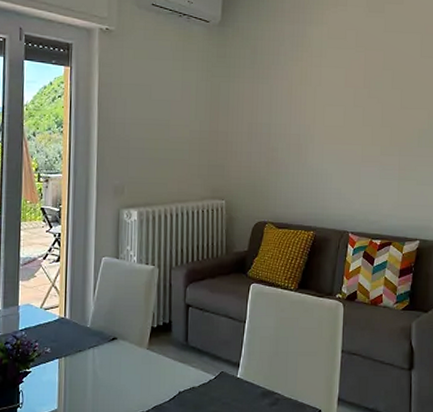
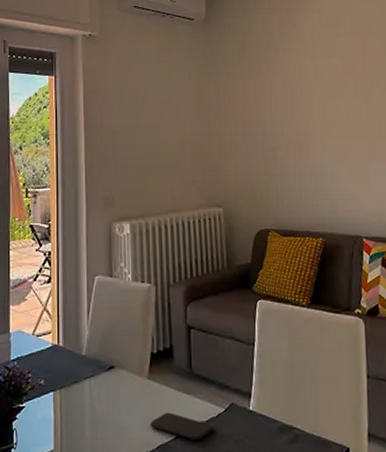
smartphone: none [147,378,204,403] -> present [149,412,214,441]

